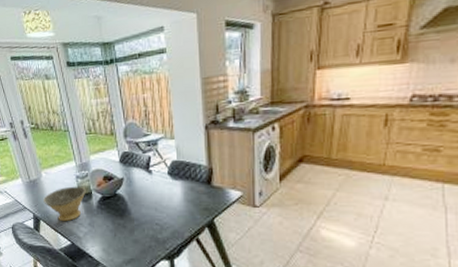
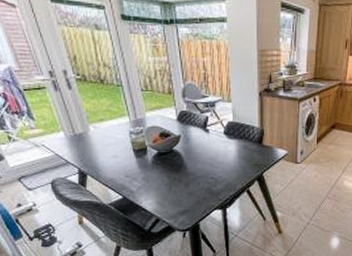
bowl: present [43,186,86,222] -> none [91,141,140,177]

